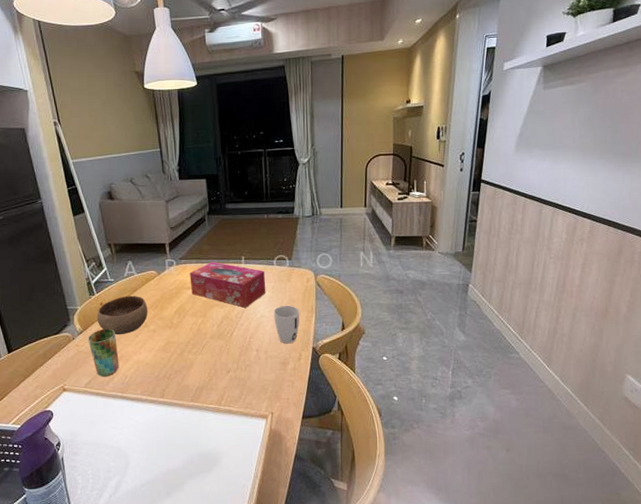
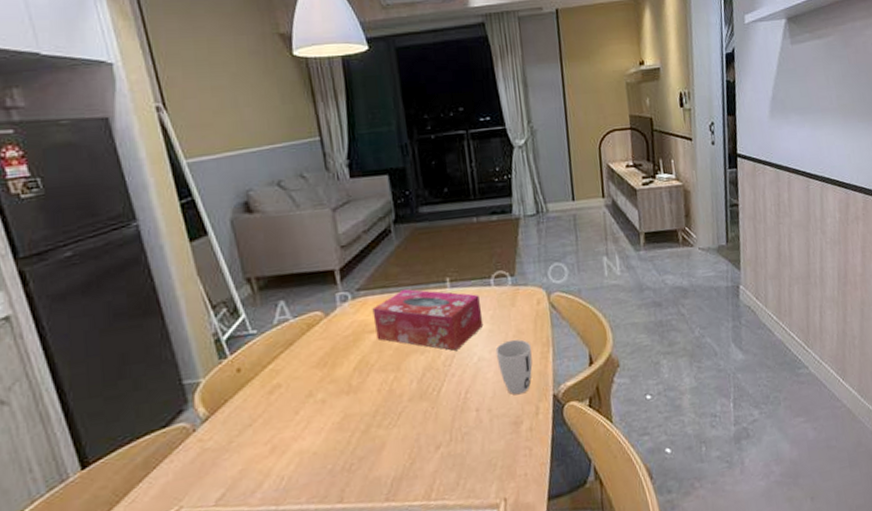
cup: present [88,328,120,377] -> none [218,406,271,485]
bowl: present [97,295,148,335] -> none [231,351,313,416]

